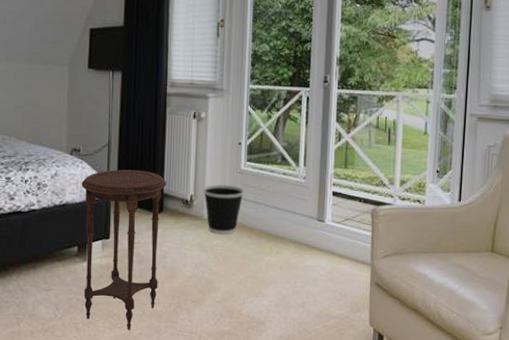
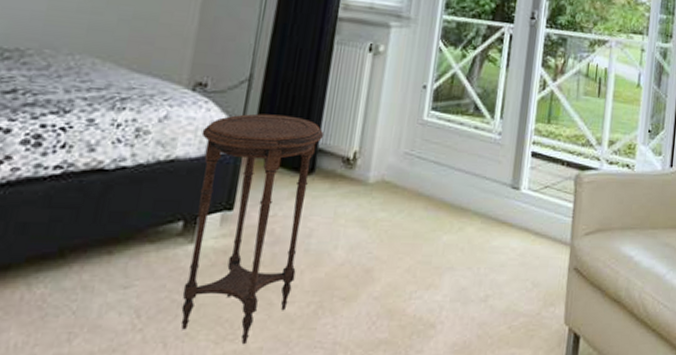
wastebasket: present [202,184,244,235] -> none [370,138,425,206]

